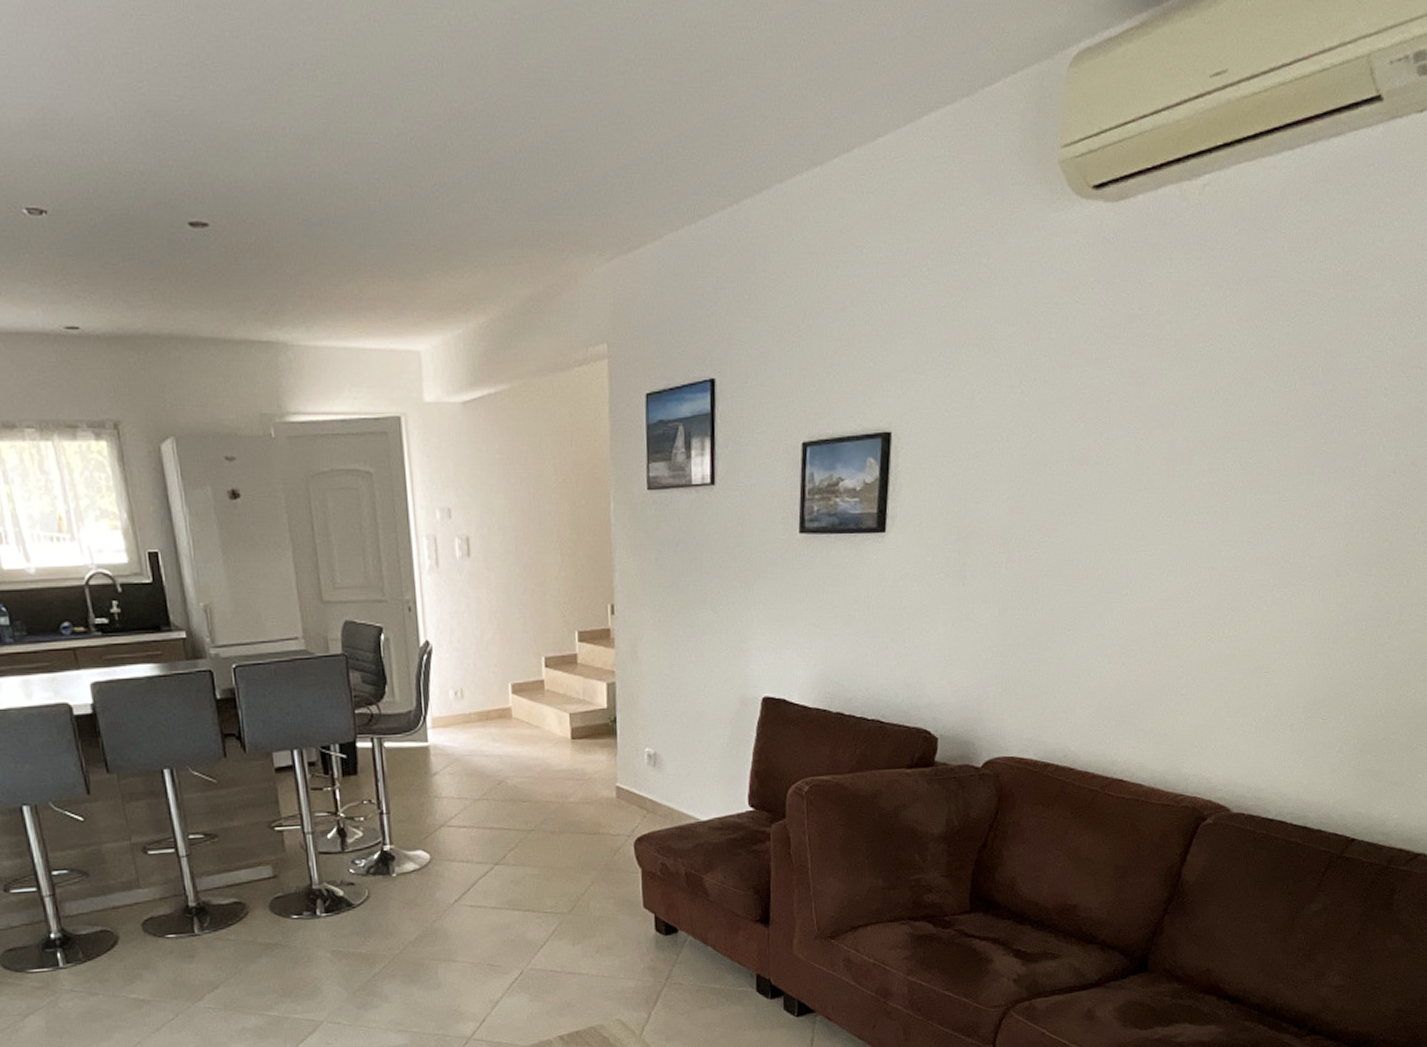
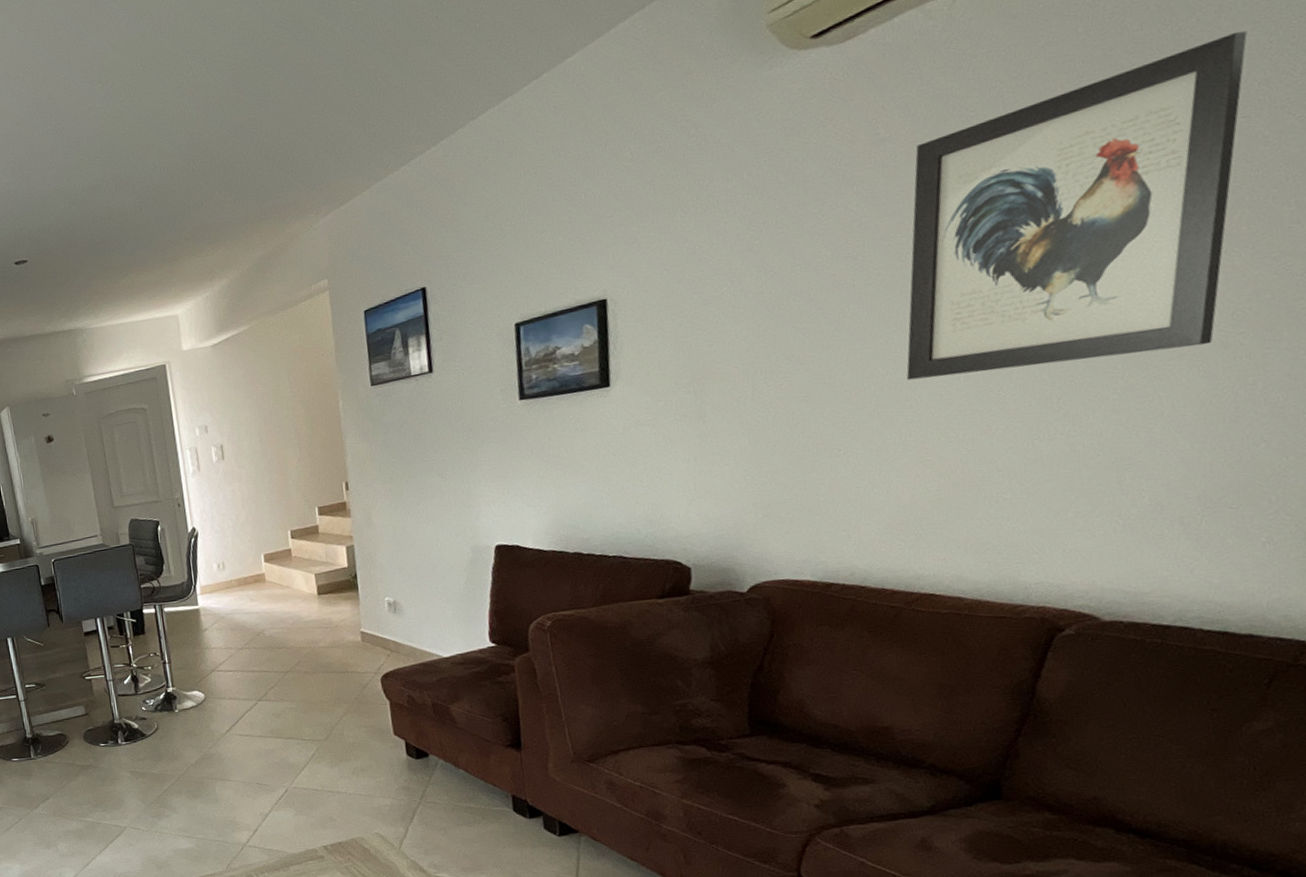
wall art: none [1127,285,1388,571] -> present [906,31,1248,380]

